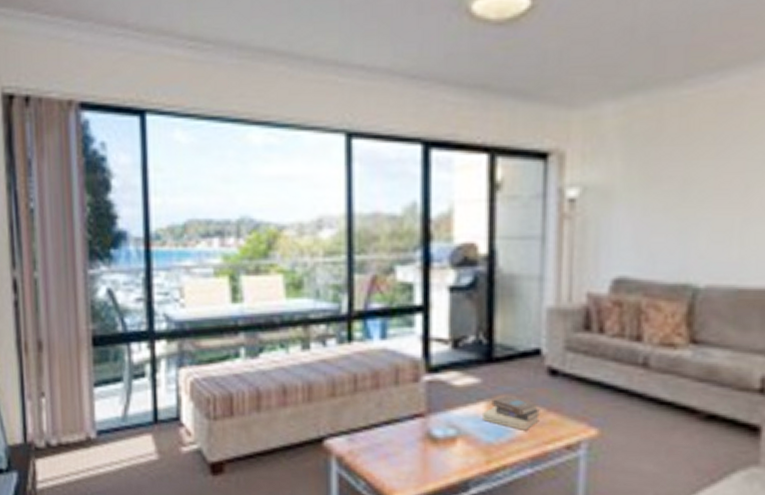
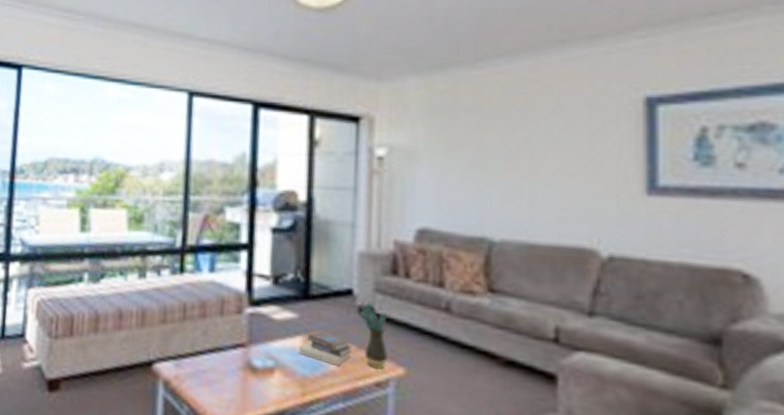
vase: none [548,360,579,432] -> present [359,300,388,370]

